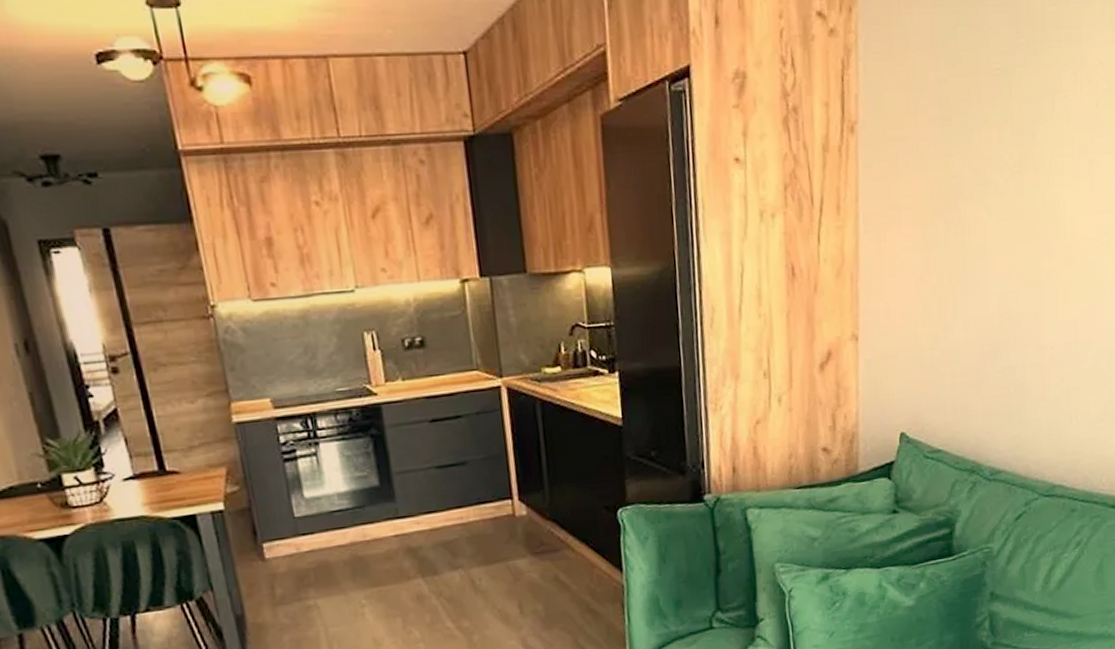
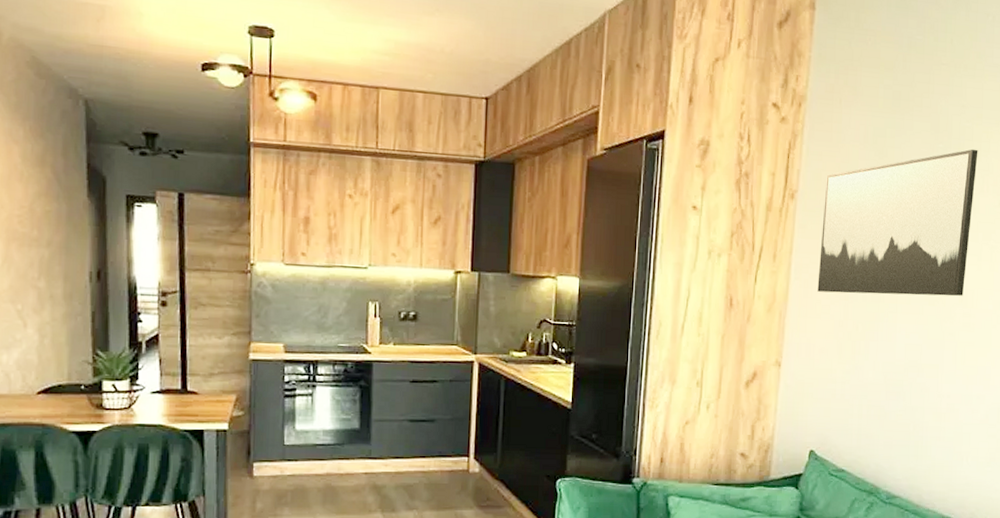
wall art: none [890,39,1068,244] -> present [817,149,978,297]

